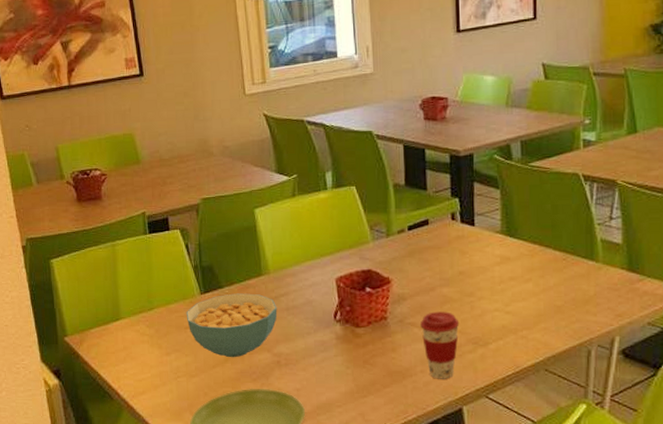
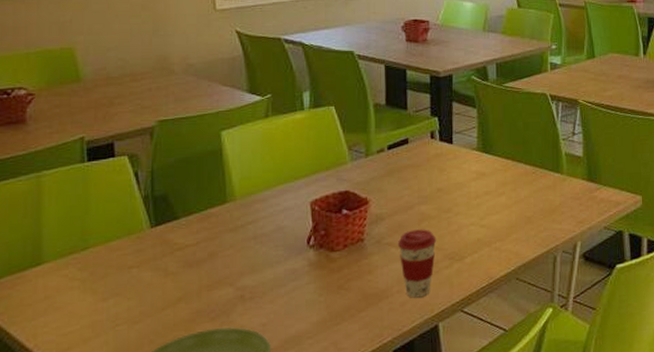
cereal bowl: present [186,293,278,358] -> none [131,223,243,297]

